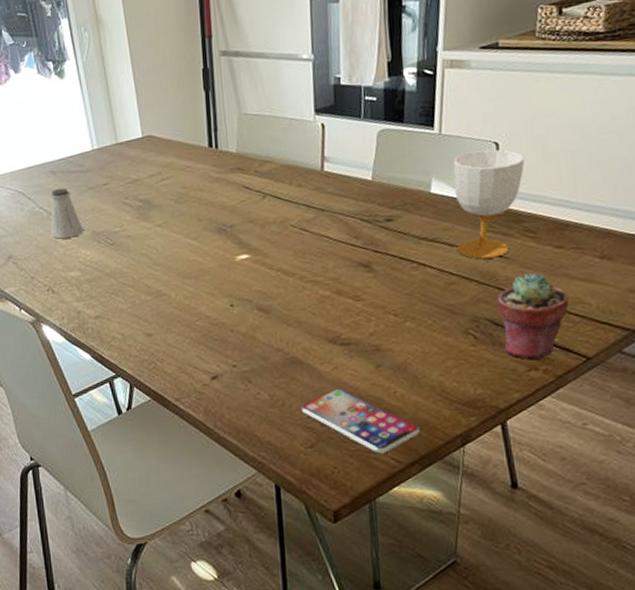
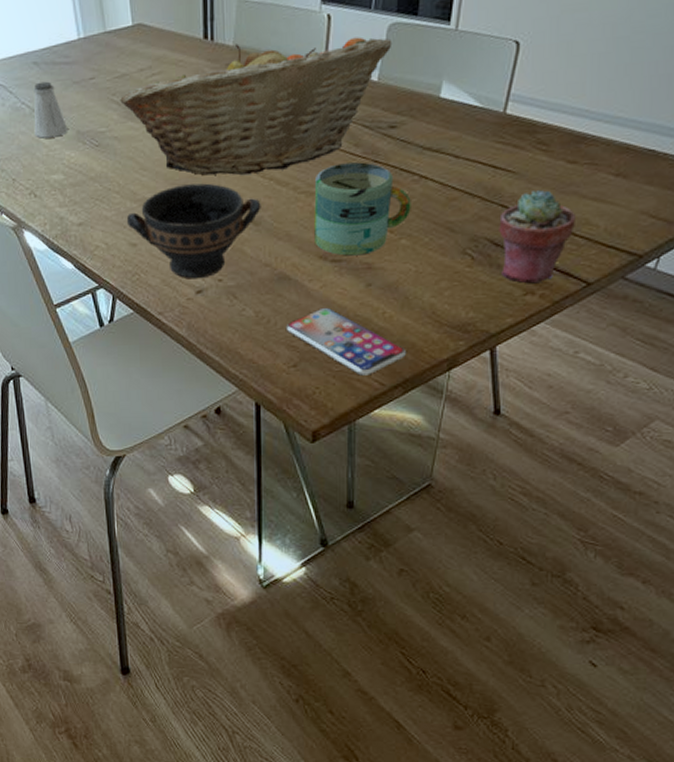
fruit basket: none [132,142,383,268] -> present [120,36,393,175]
bowl: none [141,275,271,366] -> present [126,183,261,279]
mug: none [320,252,413,339] -> present [314,162,411,256]
cup: present [453,149,525,259] -> none [462,49,547,173]

